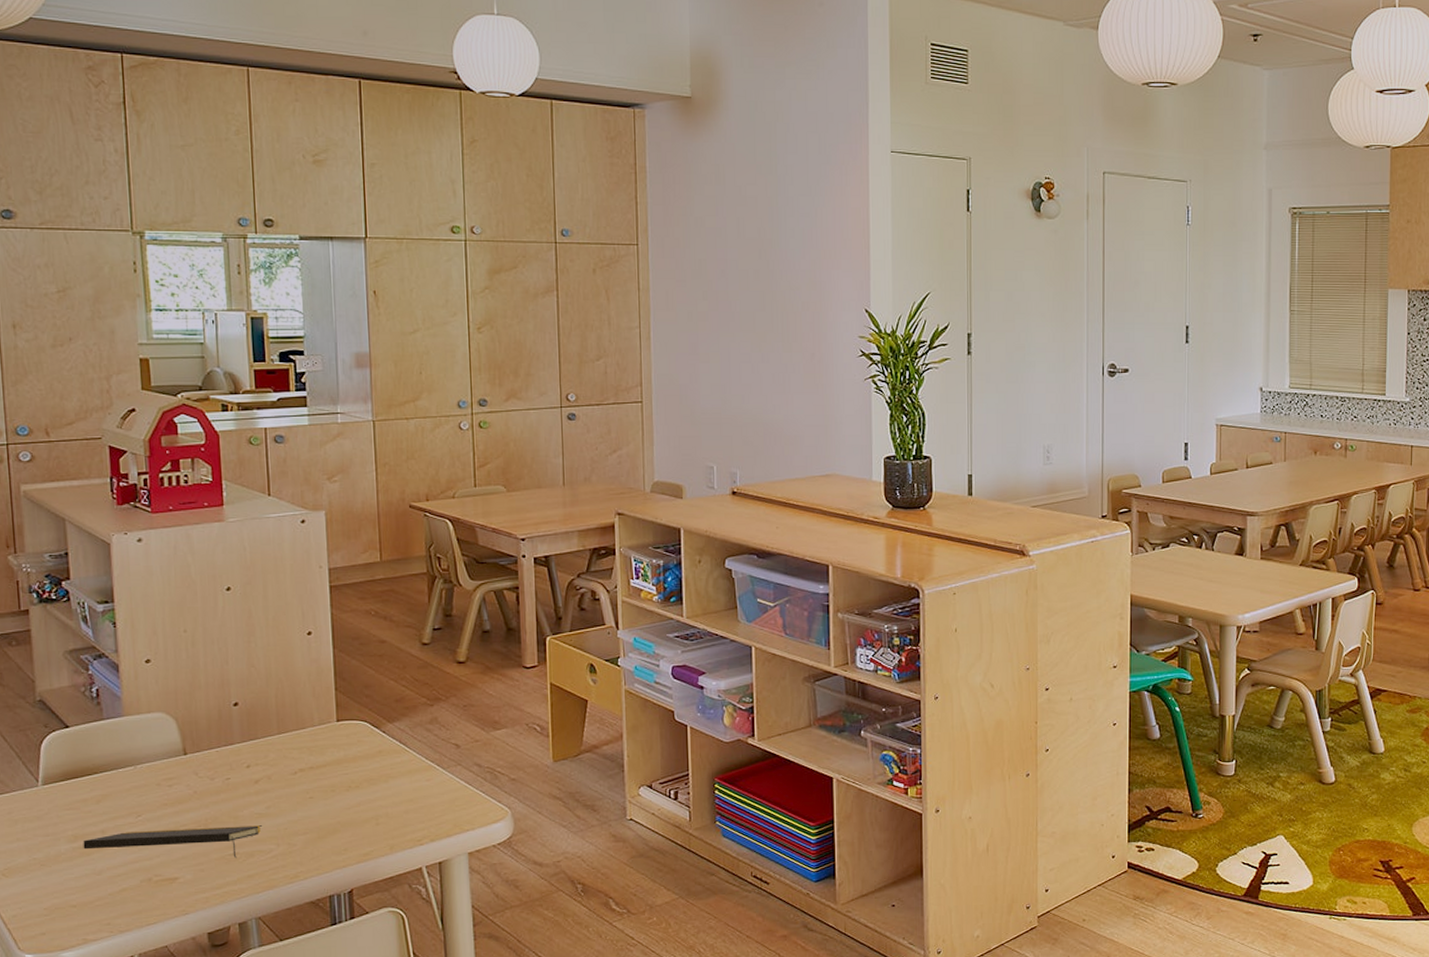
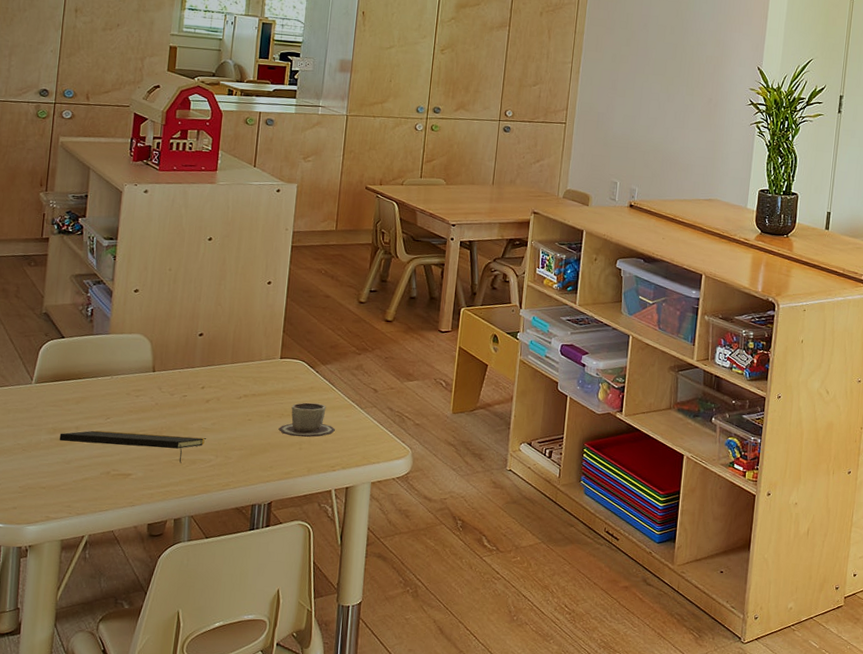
cup: none [347,769,417,811] -> present [278,402,336,438]

